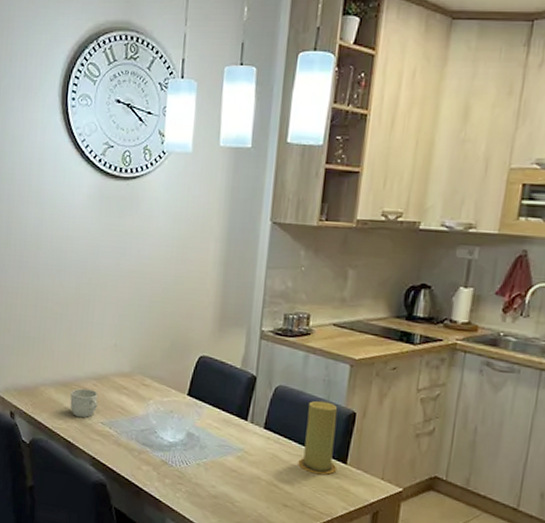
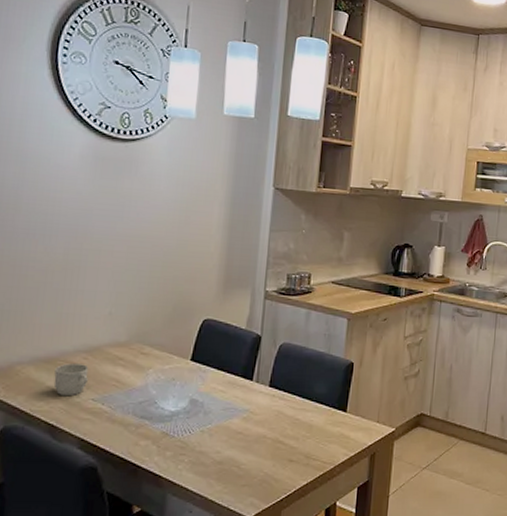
candle: present [298,400,338,475] -> none [302,354,339,426]

